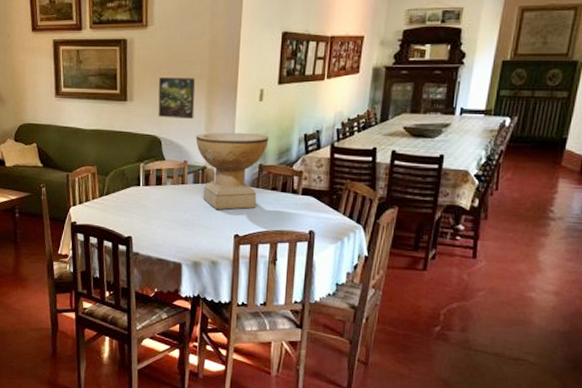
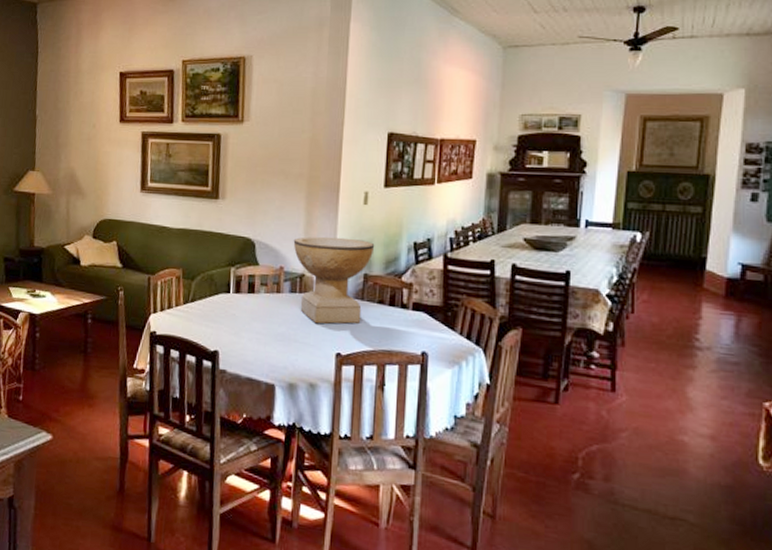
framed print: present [158,77,196,119] -> none [252,175,294,221]

